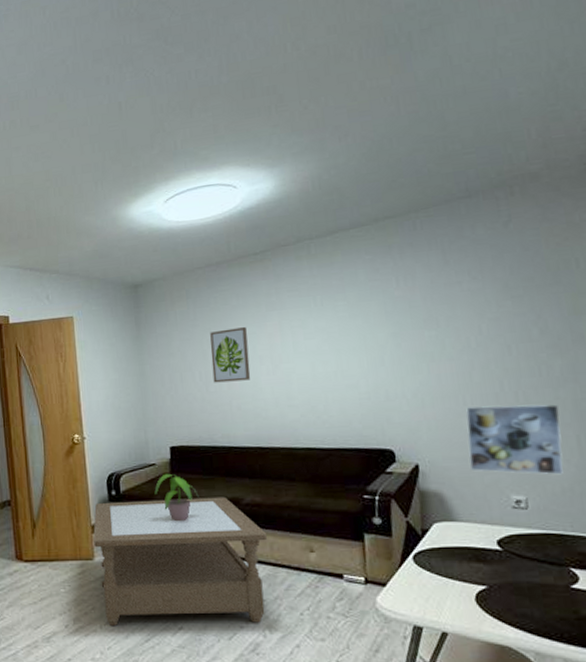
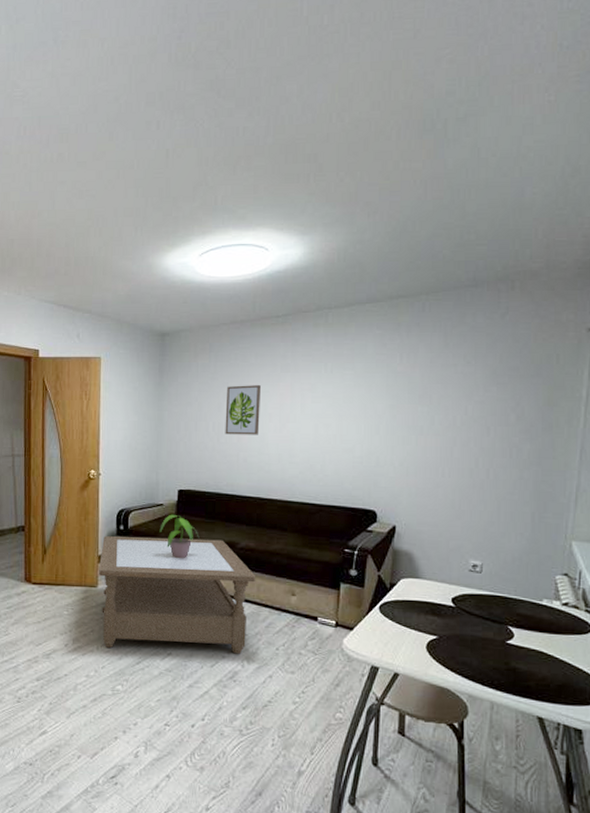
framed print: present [466,404,563,475] -> none [438,479,521,546]

